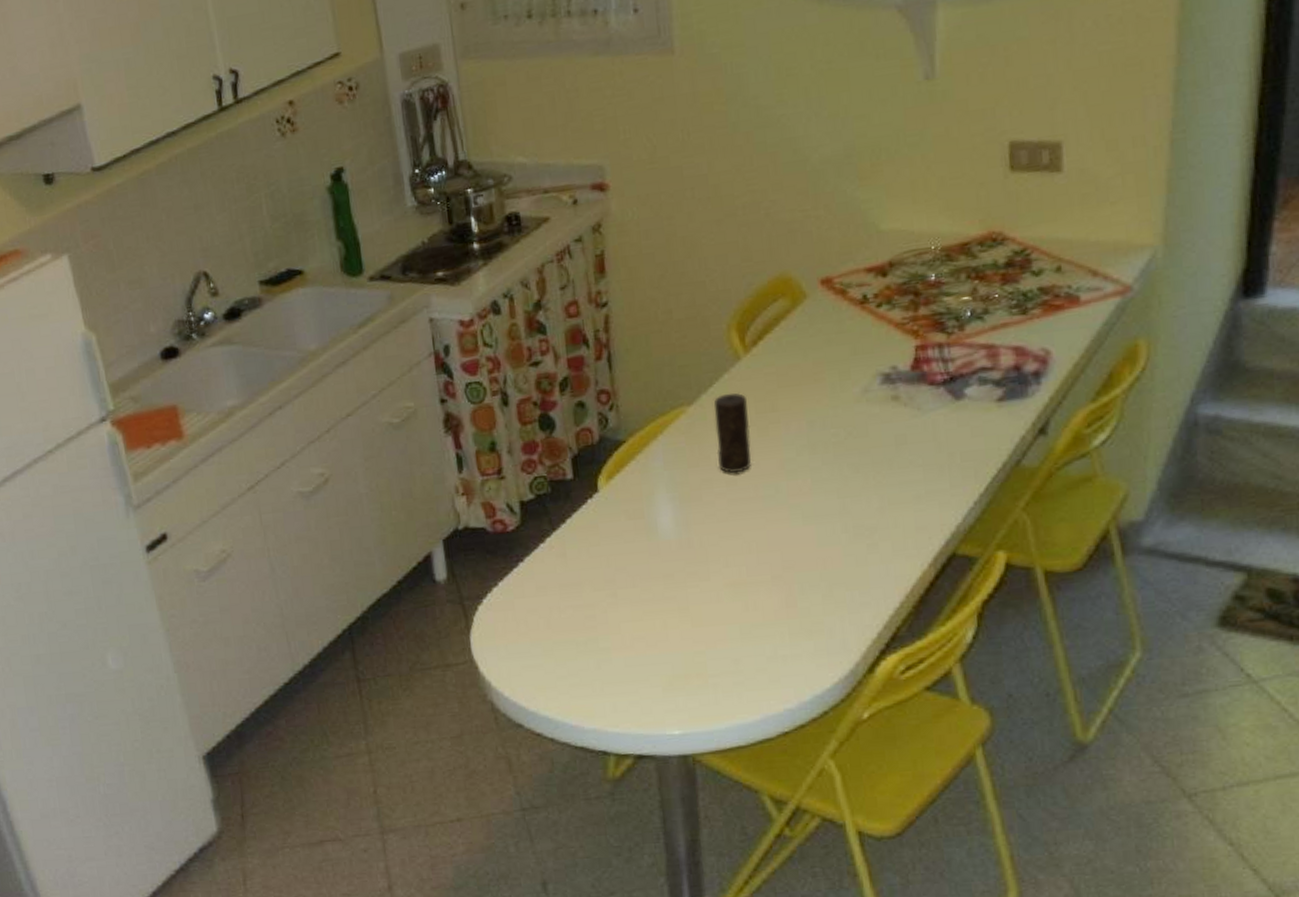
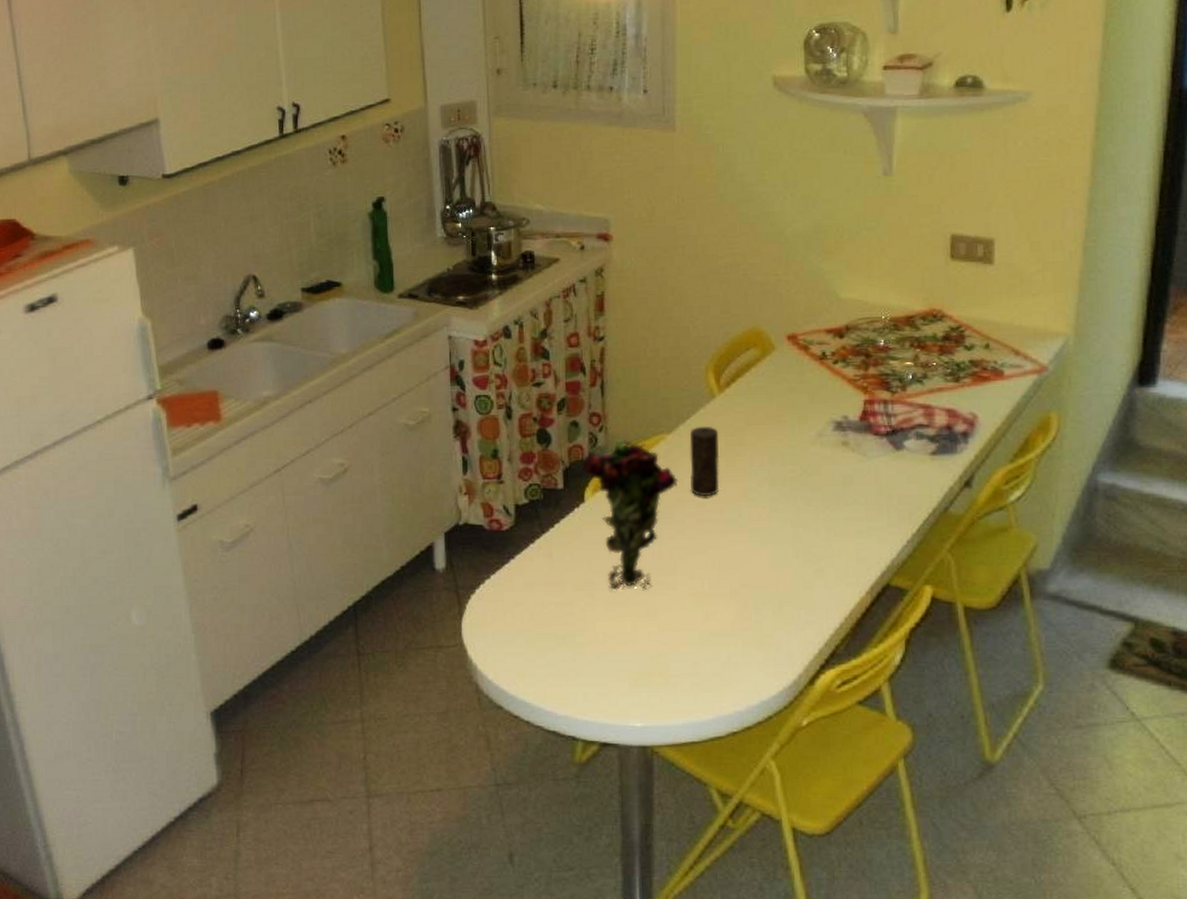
flower: none [591,416,704,588] -> present [581,439,678,591]

